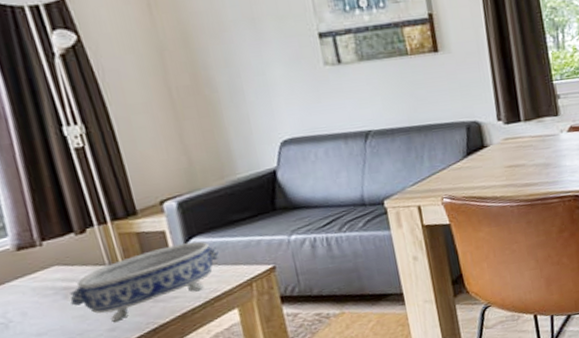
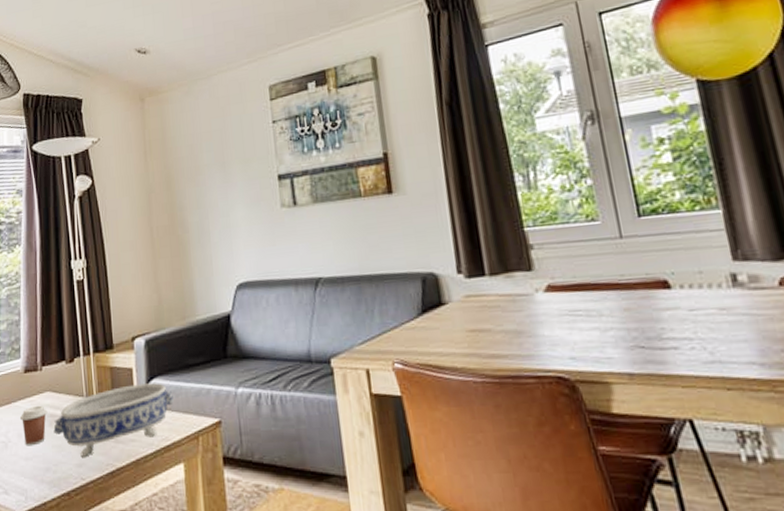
coffee cup: none [20,280,61,323] -> present [20,405,48,446]

